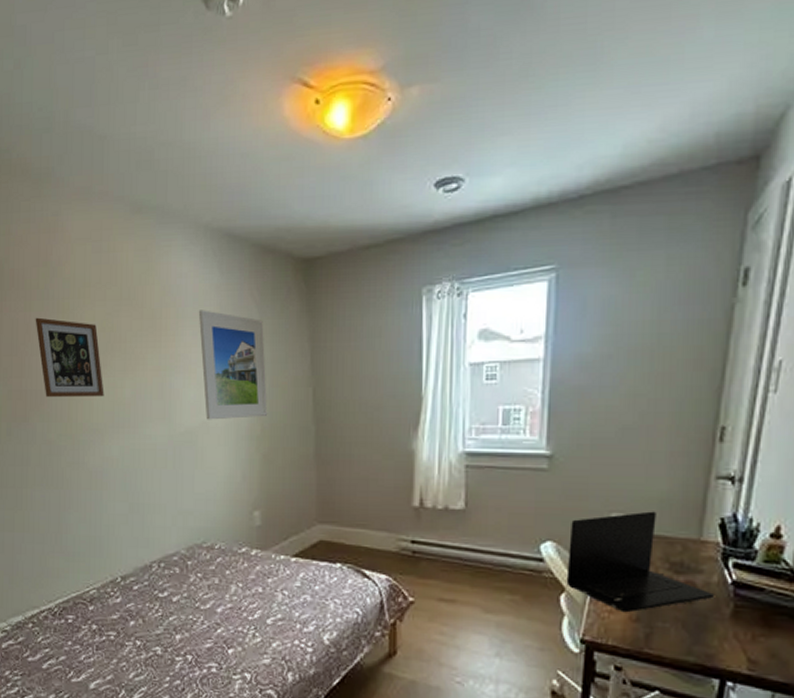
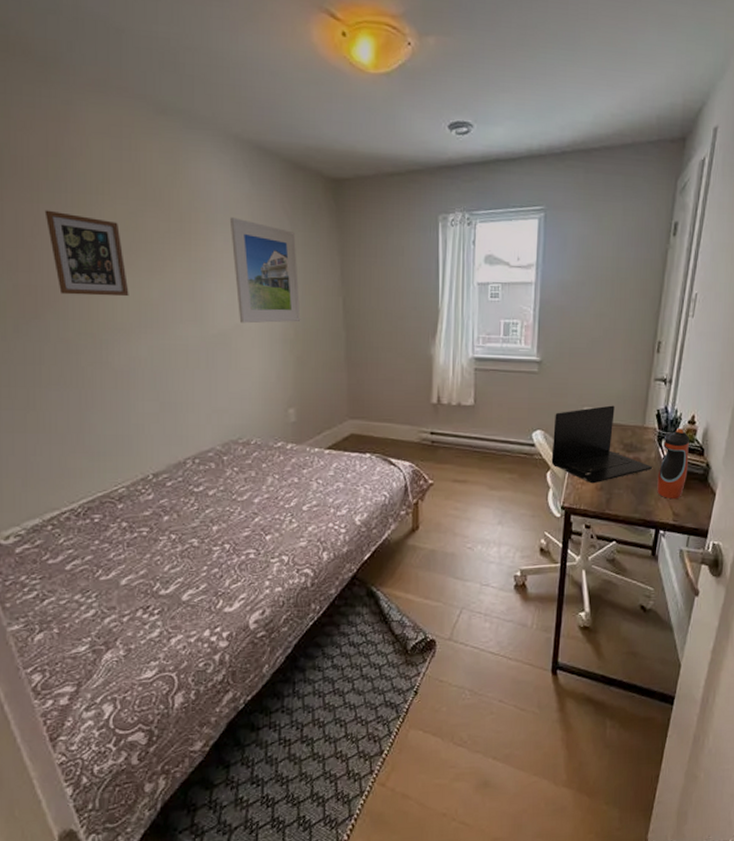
water bottle: none [722,544,772,641] -> present [657,429,689,500]

